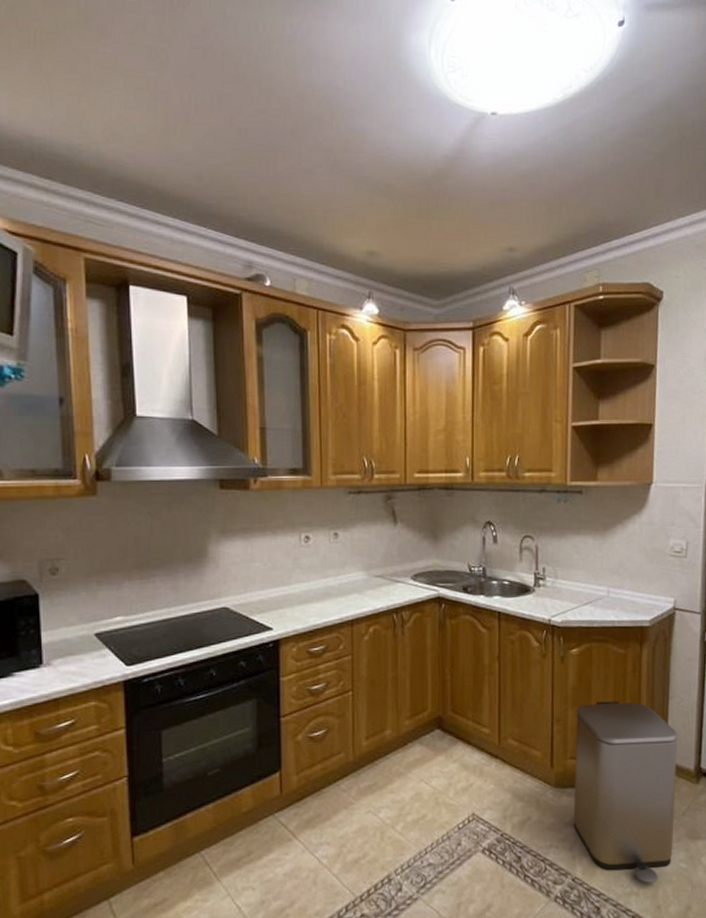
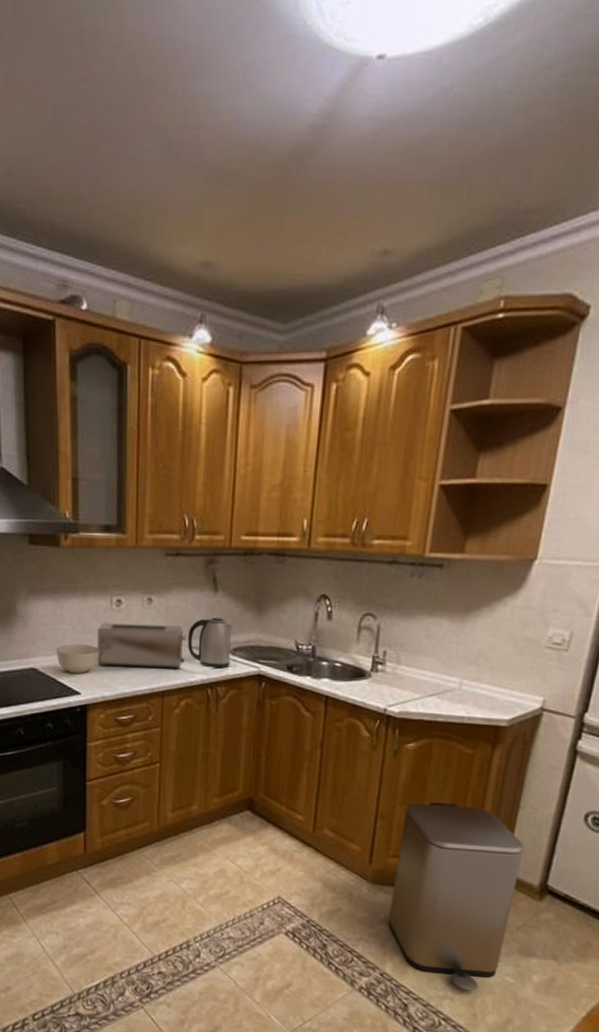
bowl: none [247,580,289,610] -> present [56,644,99,674]
toaster: none [286,556,372,600] -> present [96,623,187,669]
kettle: none [372,547,412,594] -> present [187,617,233,669]

